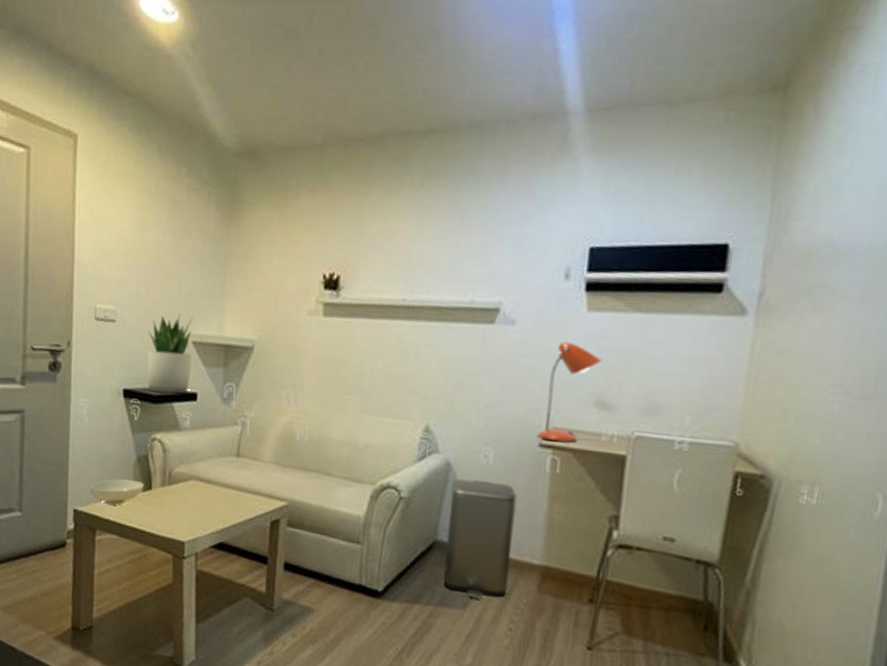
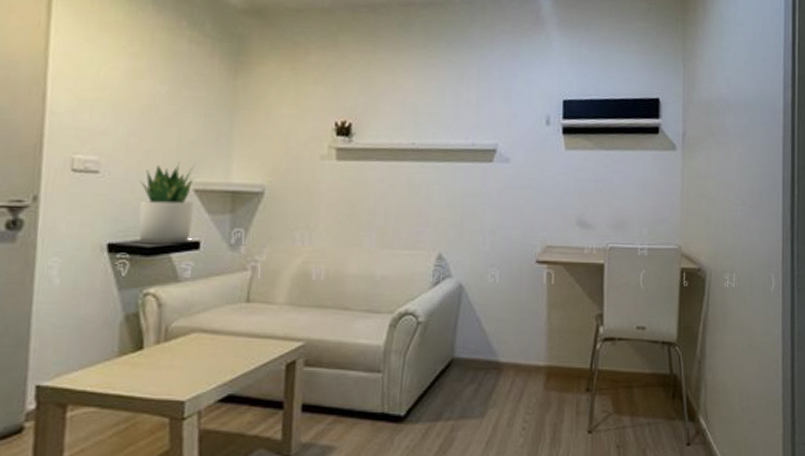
bowl: present [89,479,144,505] -> none [59,341,133,373]
pedal bin: present [443,478,517,598] -> none [462,297,522,405]
desk lamp: present [537,341,601,444] -> none [534,175,579,258]

